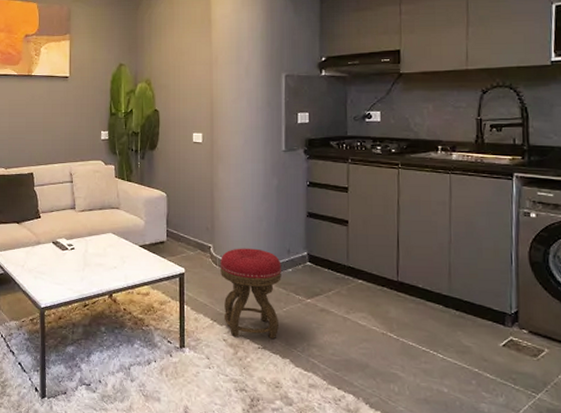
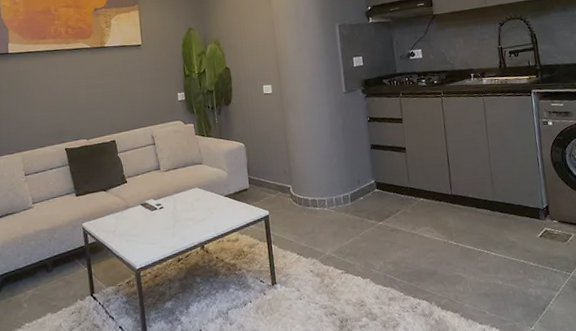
stool: present [219,248,281,340] -> none [300,183,358,267]

